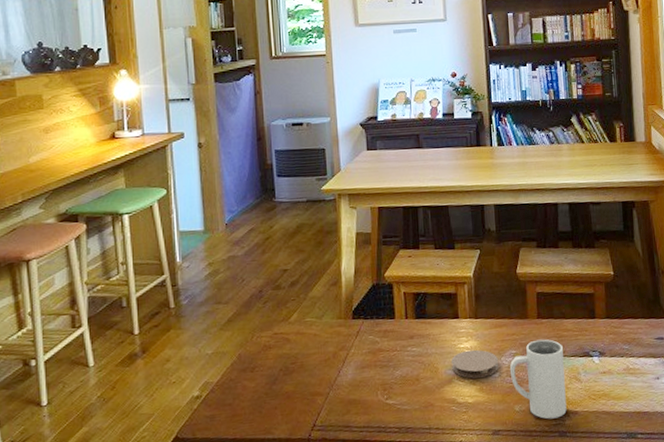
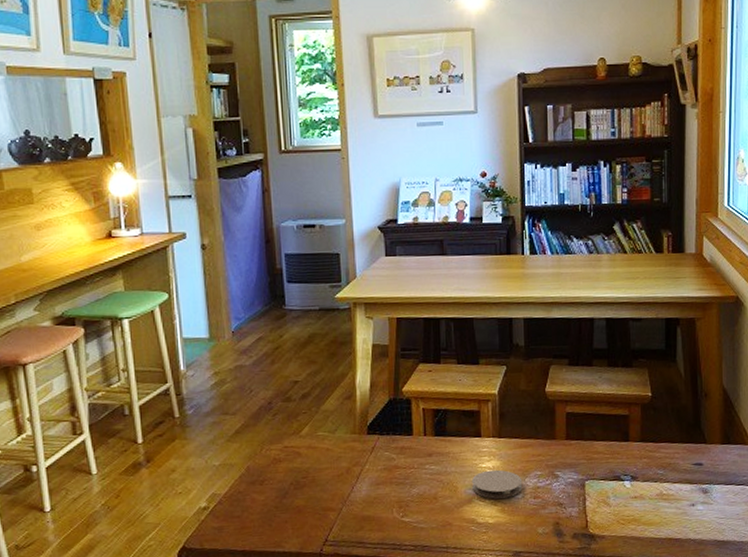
mug: present [509,339,567,419] -> none [533,461,593,543]

